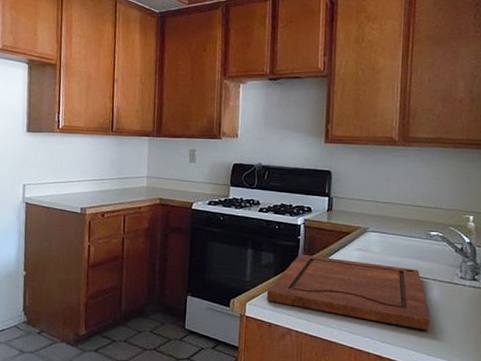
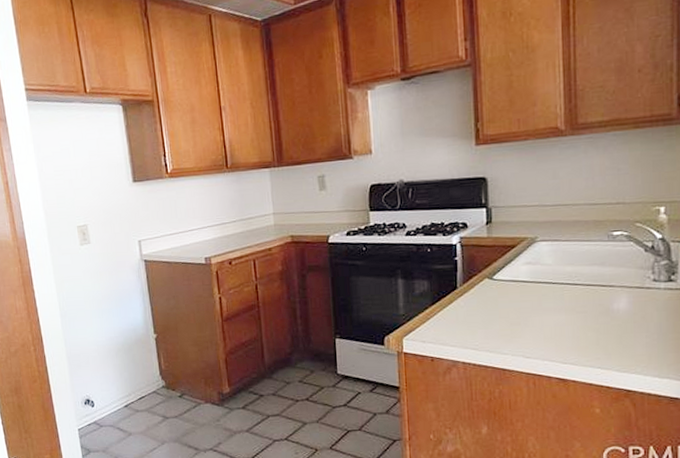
cutting board: present [266,254,430,331] -> none [424,276,620,345]

